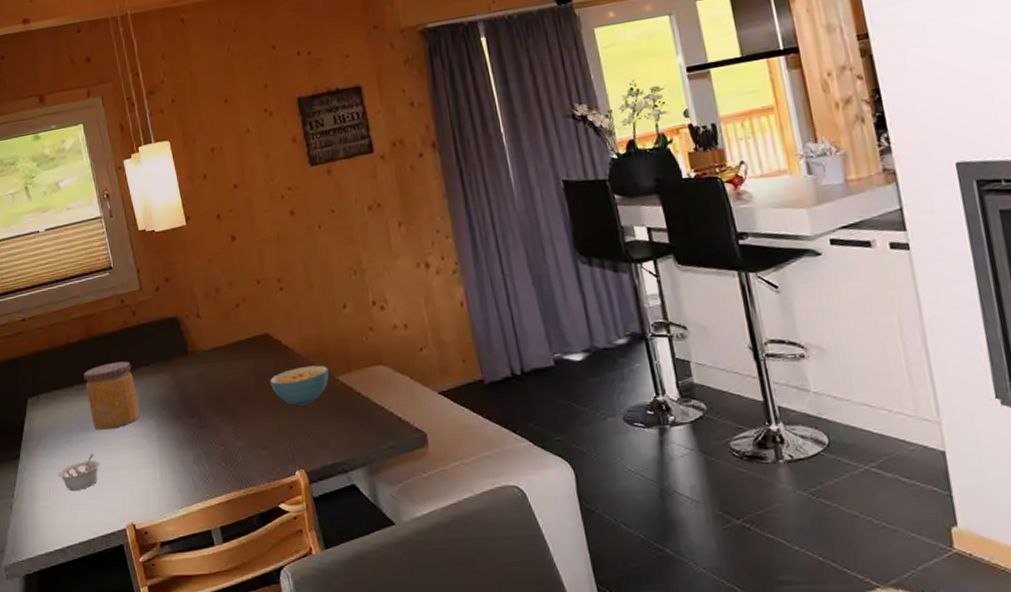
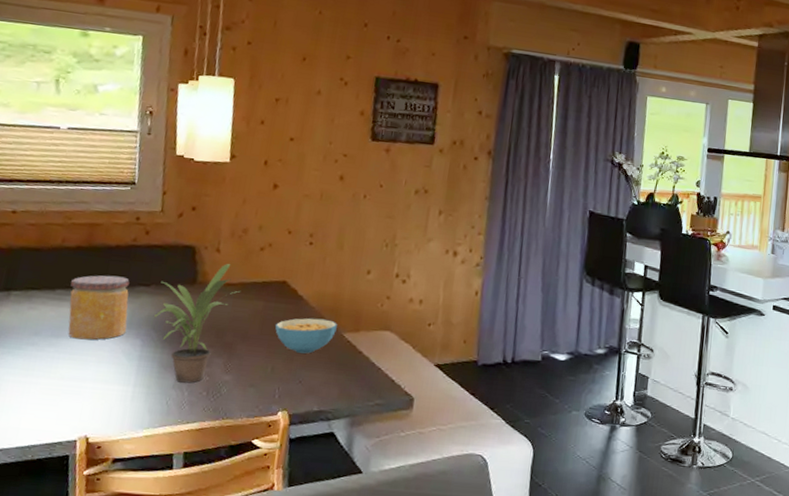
legume: present [58,454,101,490] -> none [10,361,66,394]
potted plant: none [157,328,230,457] -> present [154,264,241,383]

